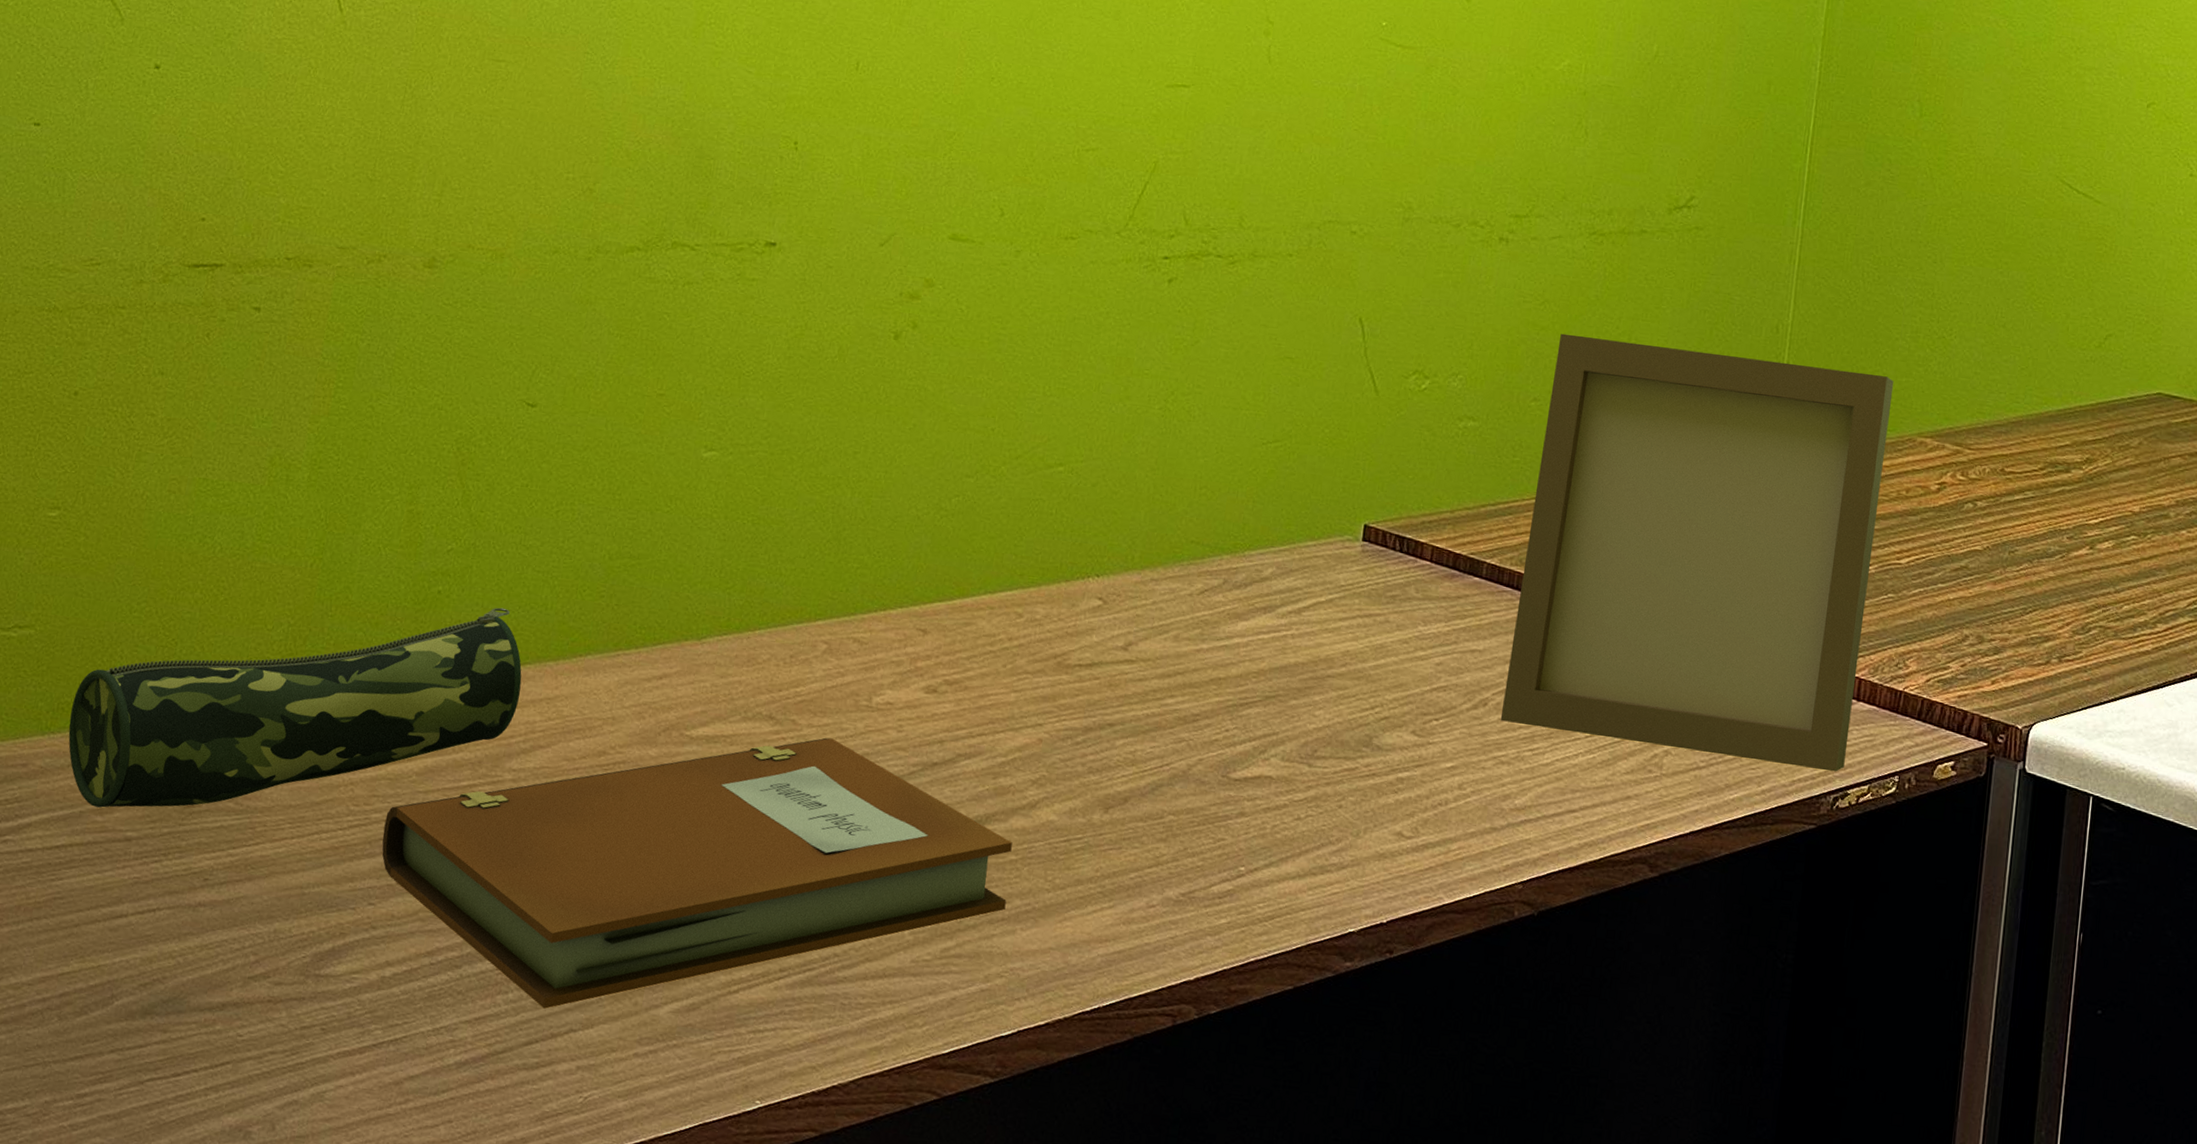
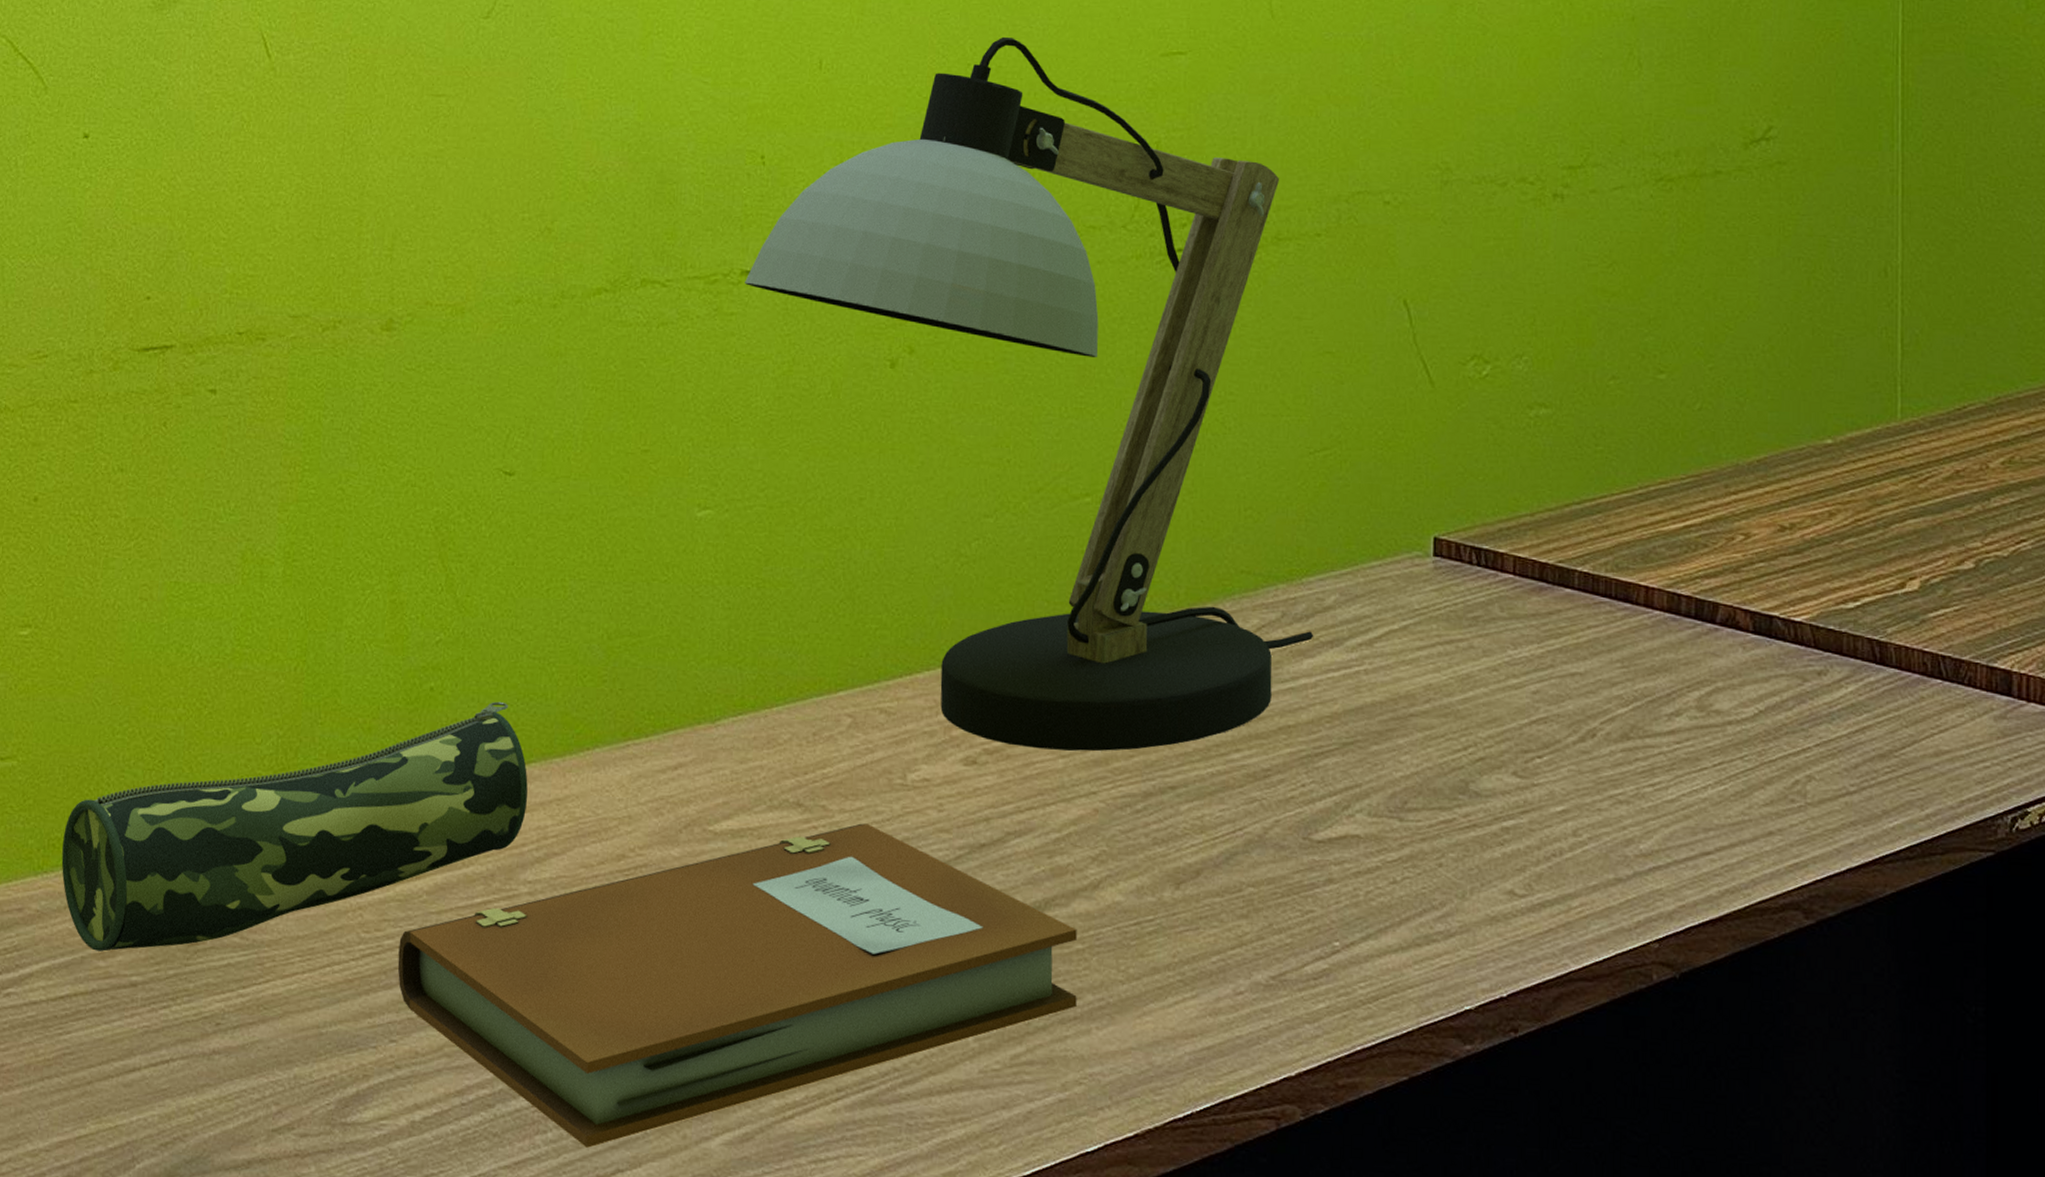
desk lamp: none [768,56,1261,690] -> present [745,36,1314,752]
photo frame: present [1500,333,1894,772] -> none [1612,298,2030,788]

